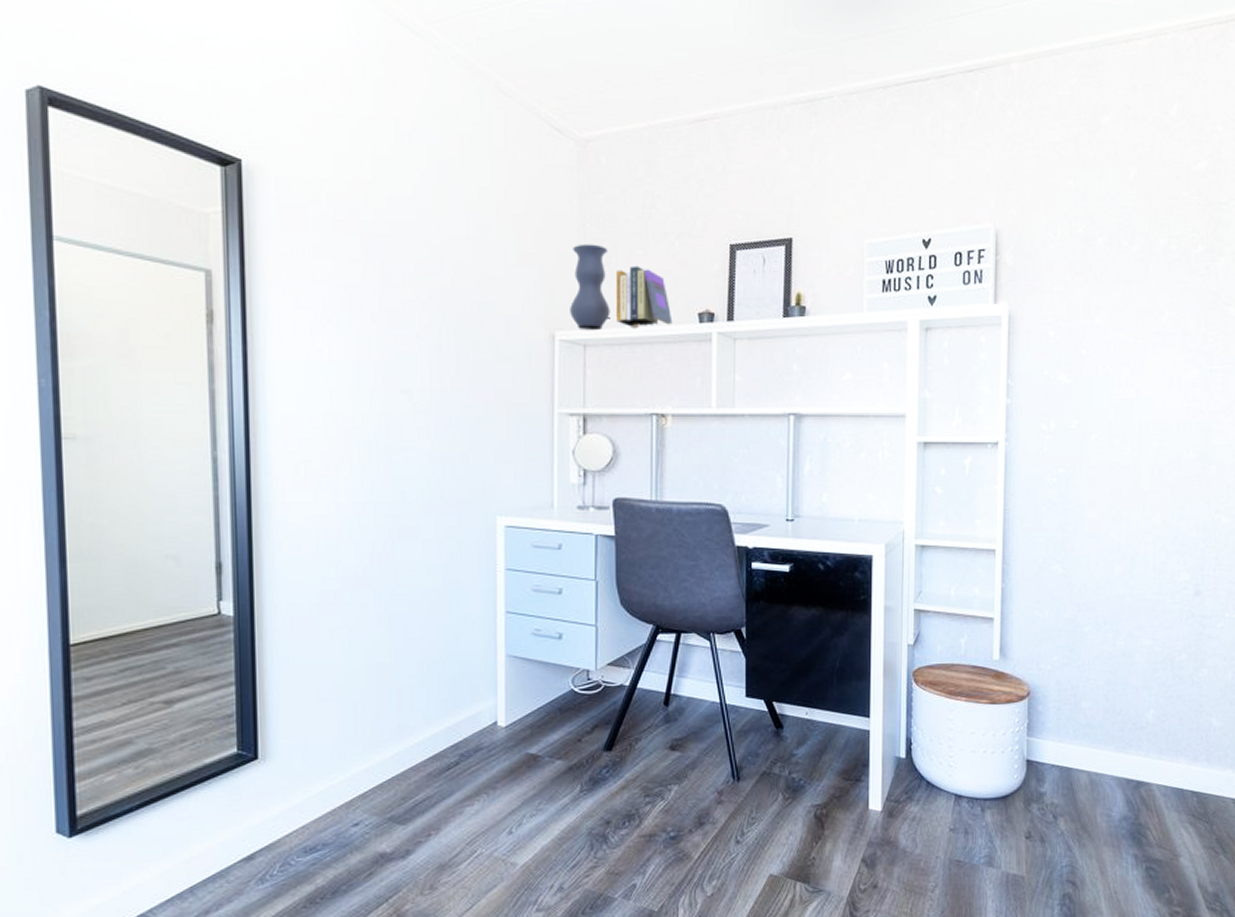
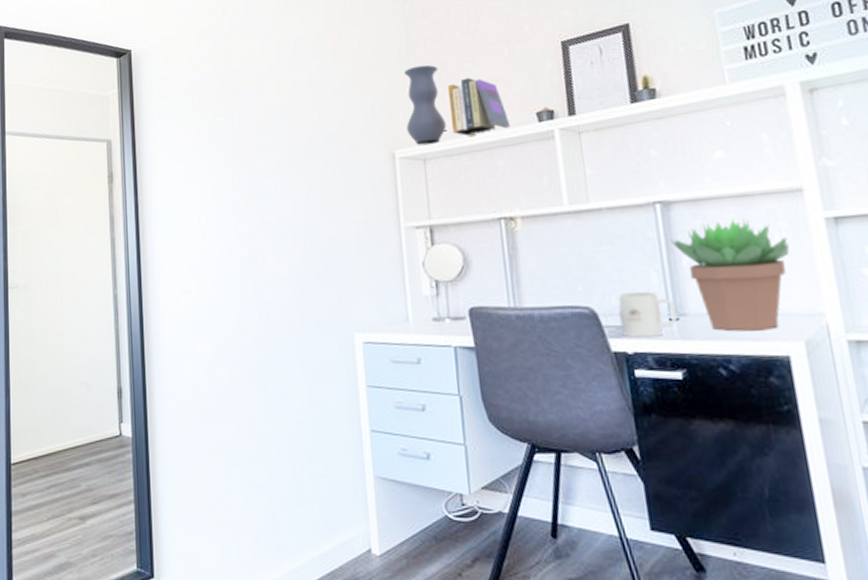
mug: none [746,494,794,536] -> present [618,291,678,339]
succulent plant: none [798,436,887,533] -> present [672,219,790,332]

